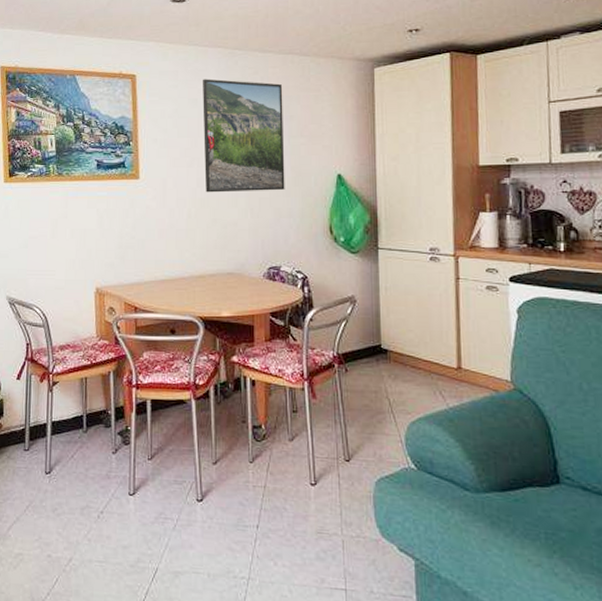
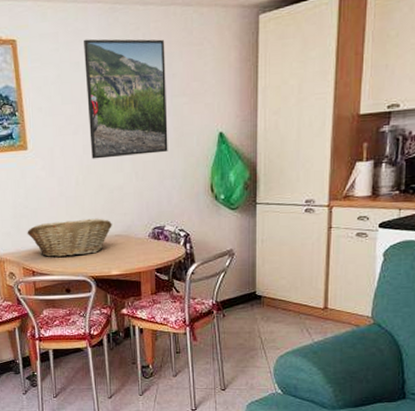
fruit basket: none [132,253,224,293] -> present [27,218,112,257]

